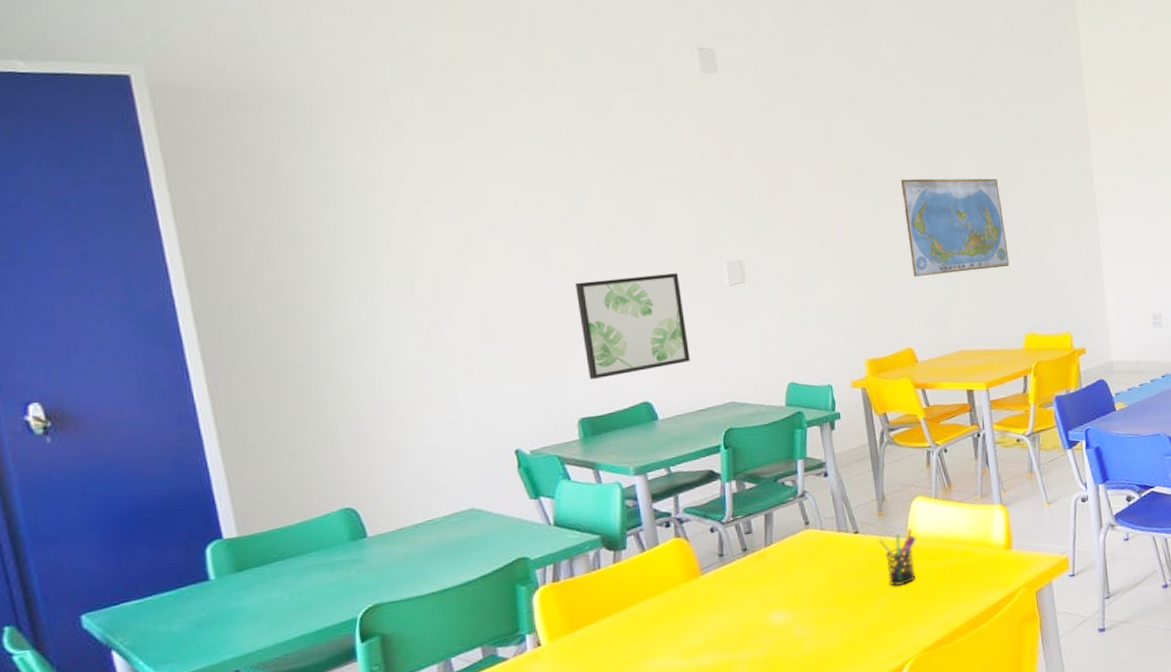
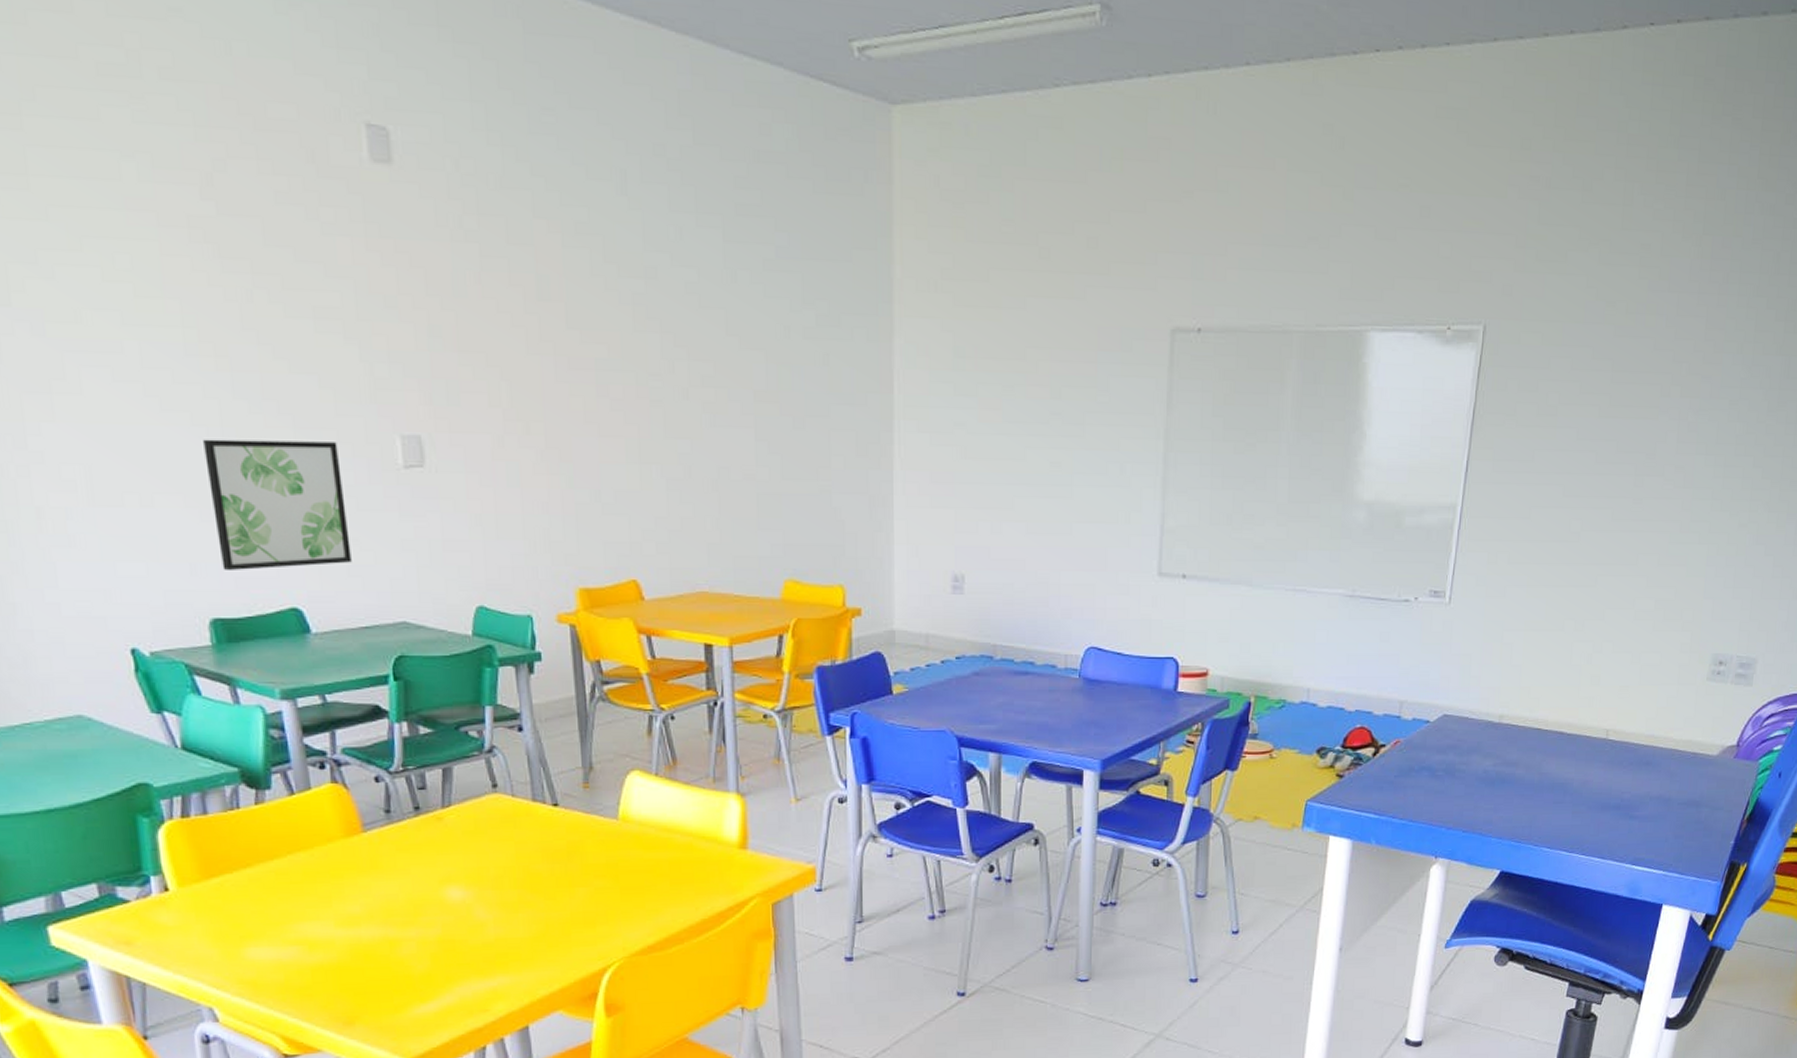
pen holder: present [879,528,916,586] -> none [583,809,629,875]
world map: present [900,178,1010,277] -> none [634,349,772,488]

